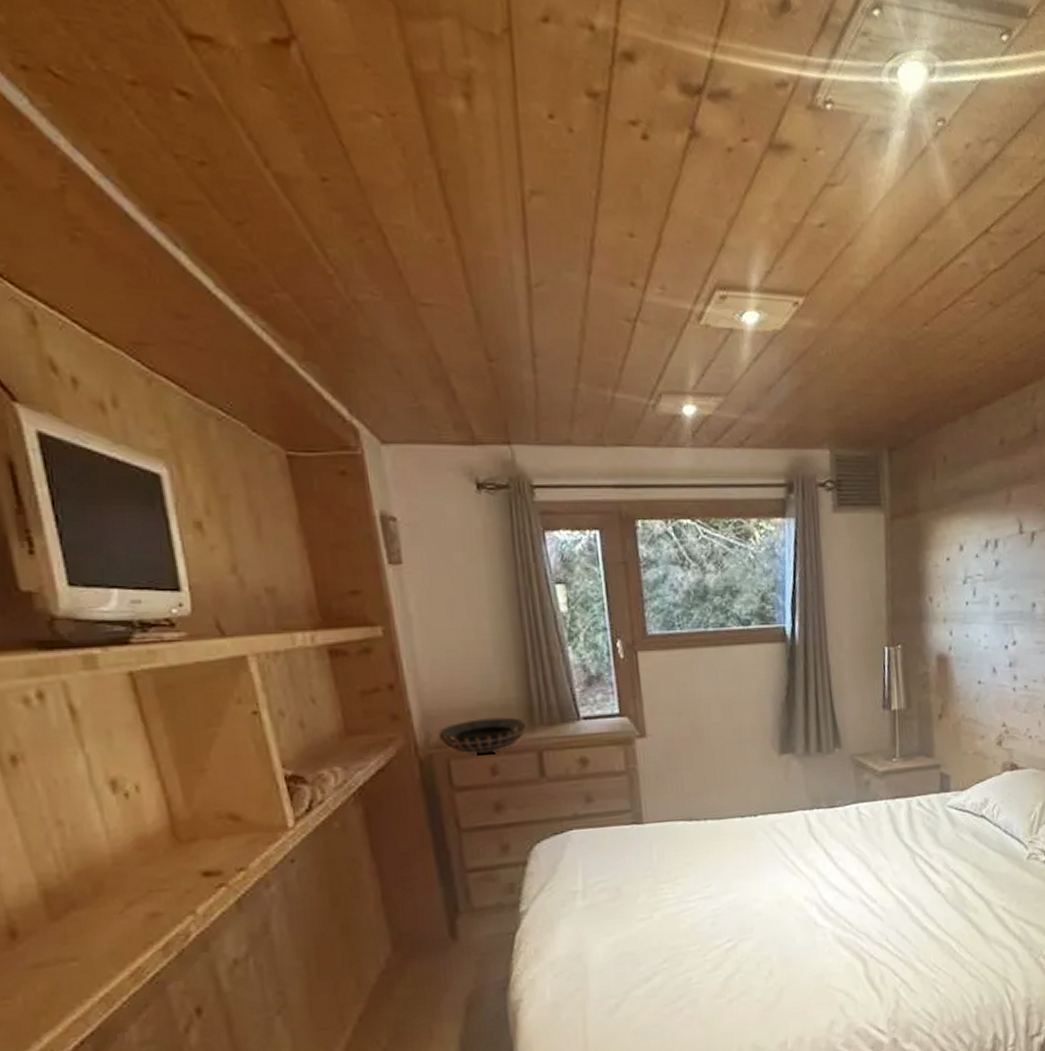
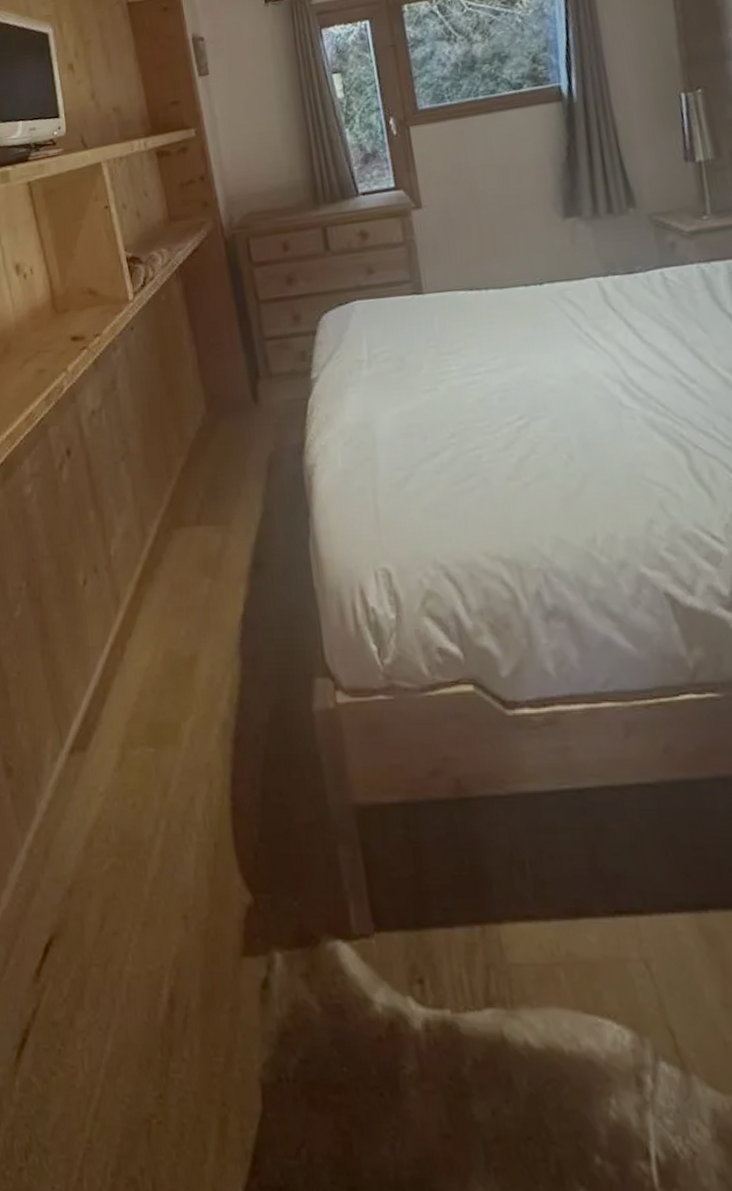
decorative bowl: present [438,717,526,754] -> none [239,197,311,232]

